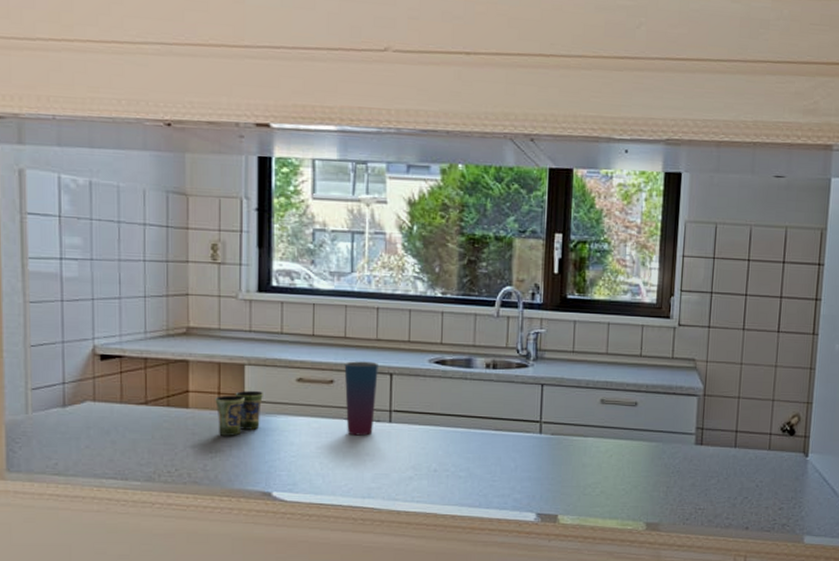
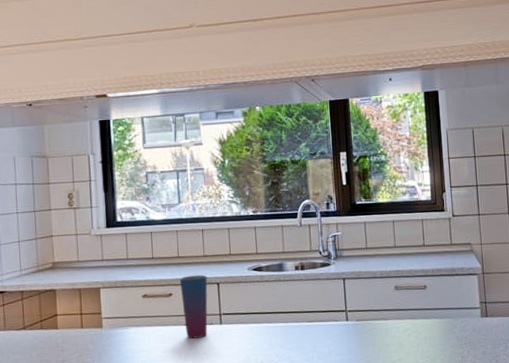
cup: present [215,390,264,436] -> none [78,308,117,350]

